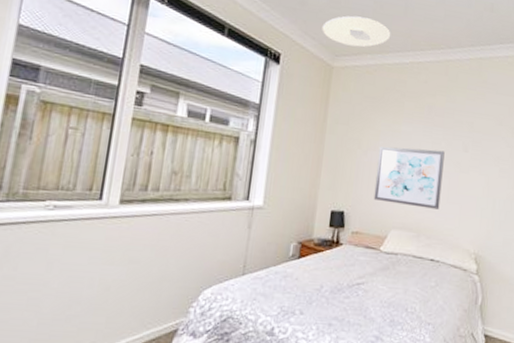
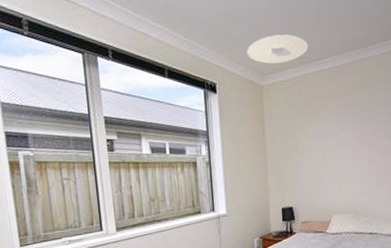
wall art: present [373,146,445,210] -> none [313,141,372,194]

